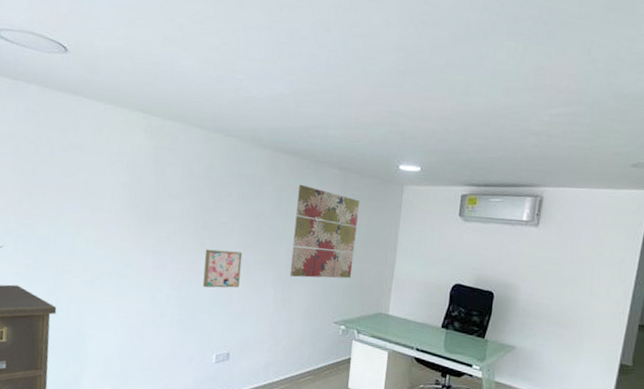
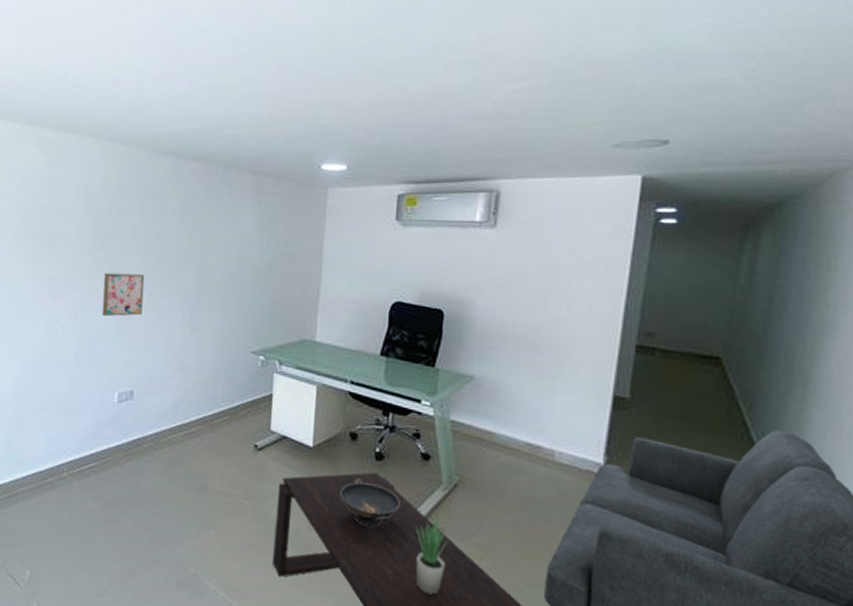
wall art: present [289,184,359,279] -> none [198,193,276,301]

